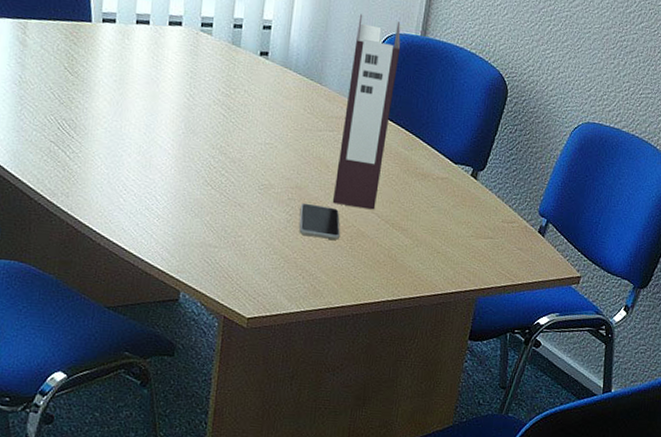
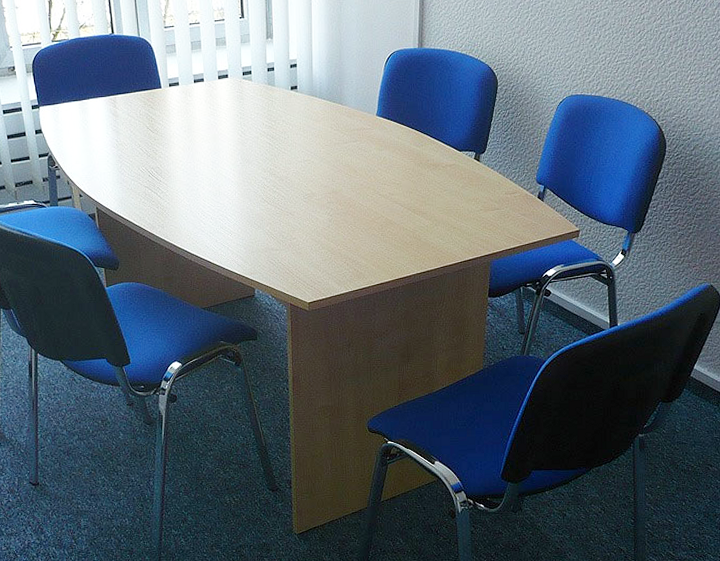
mobile phone: present [299,203,341,240] -> none [338,203,373,231]
binder: present [333,14,401,210] -> none [363,39,403,201]

